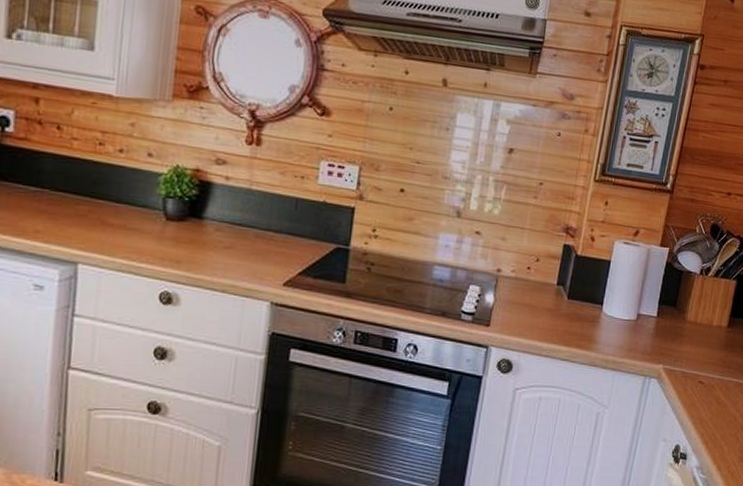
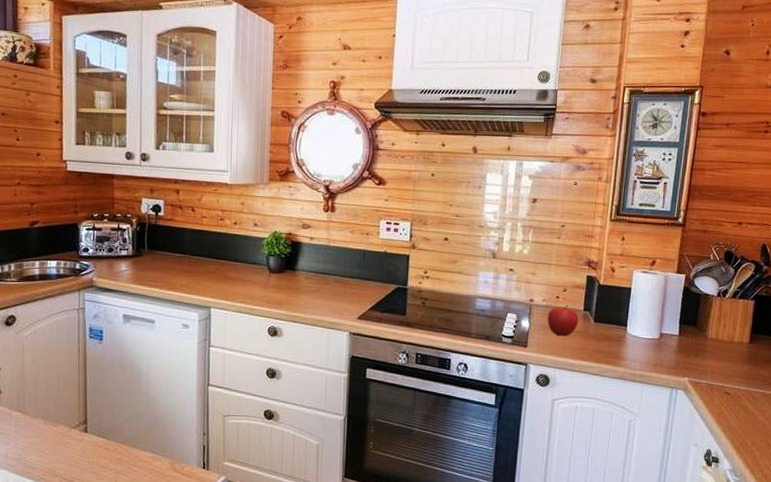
fruit: none [515,278,551,315] -> present [547,305,579,336]

